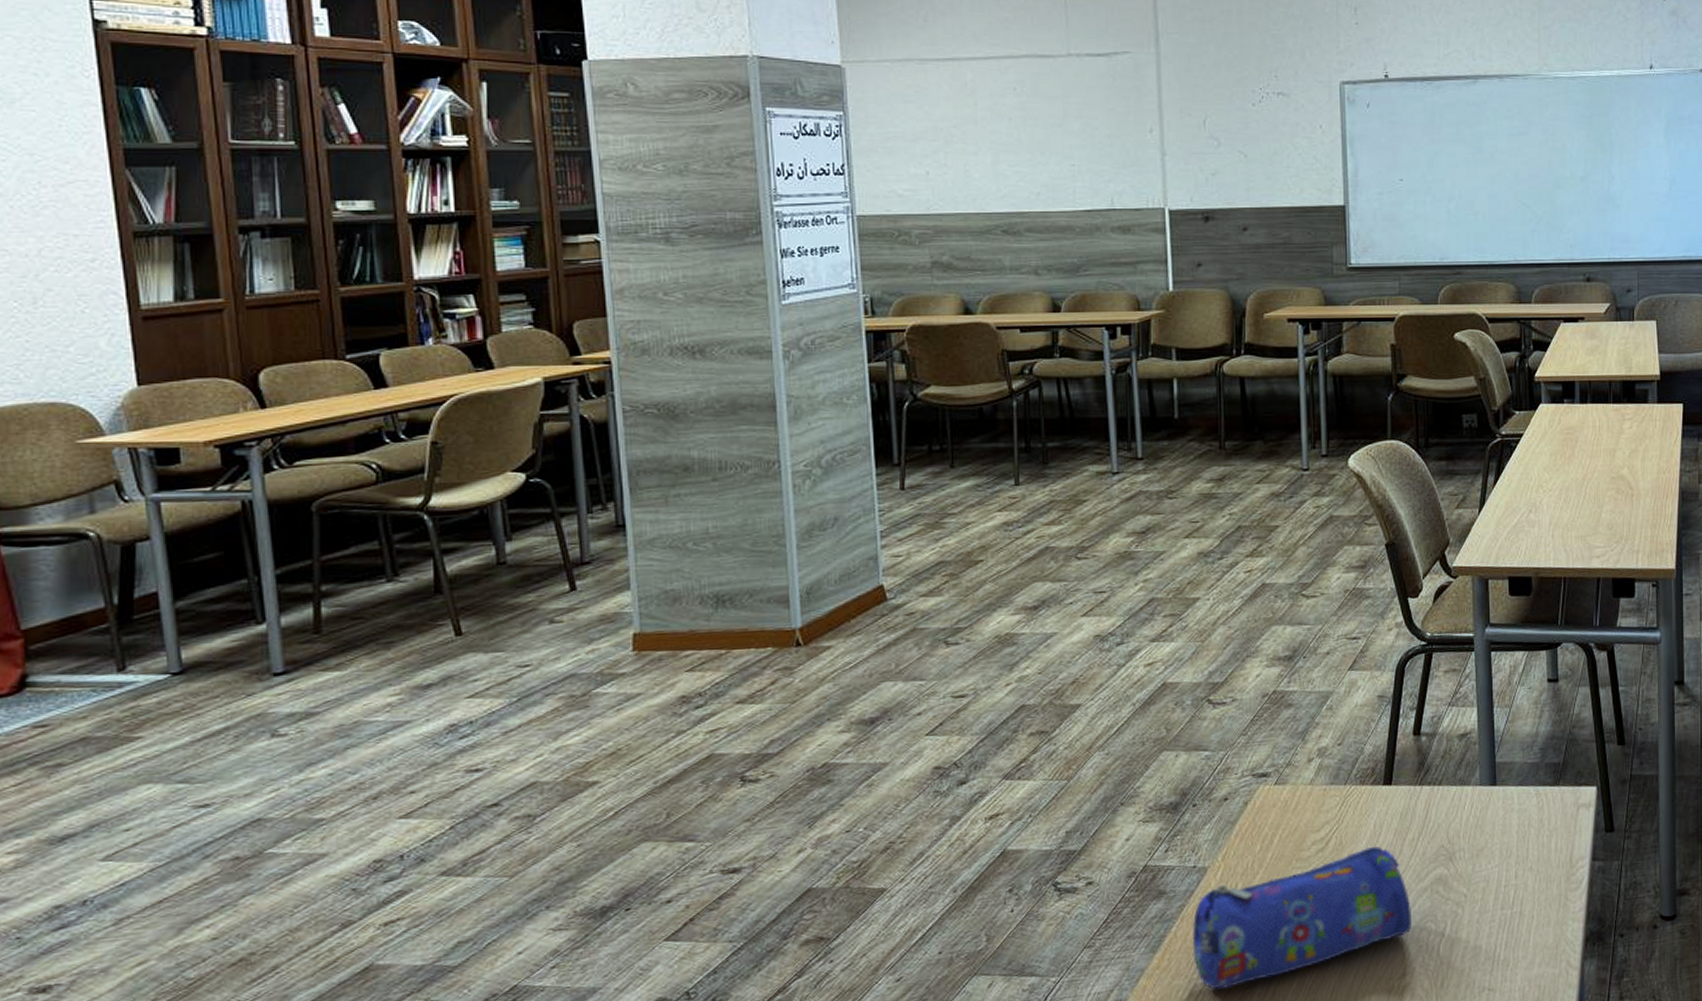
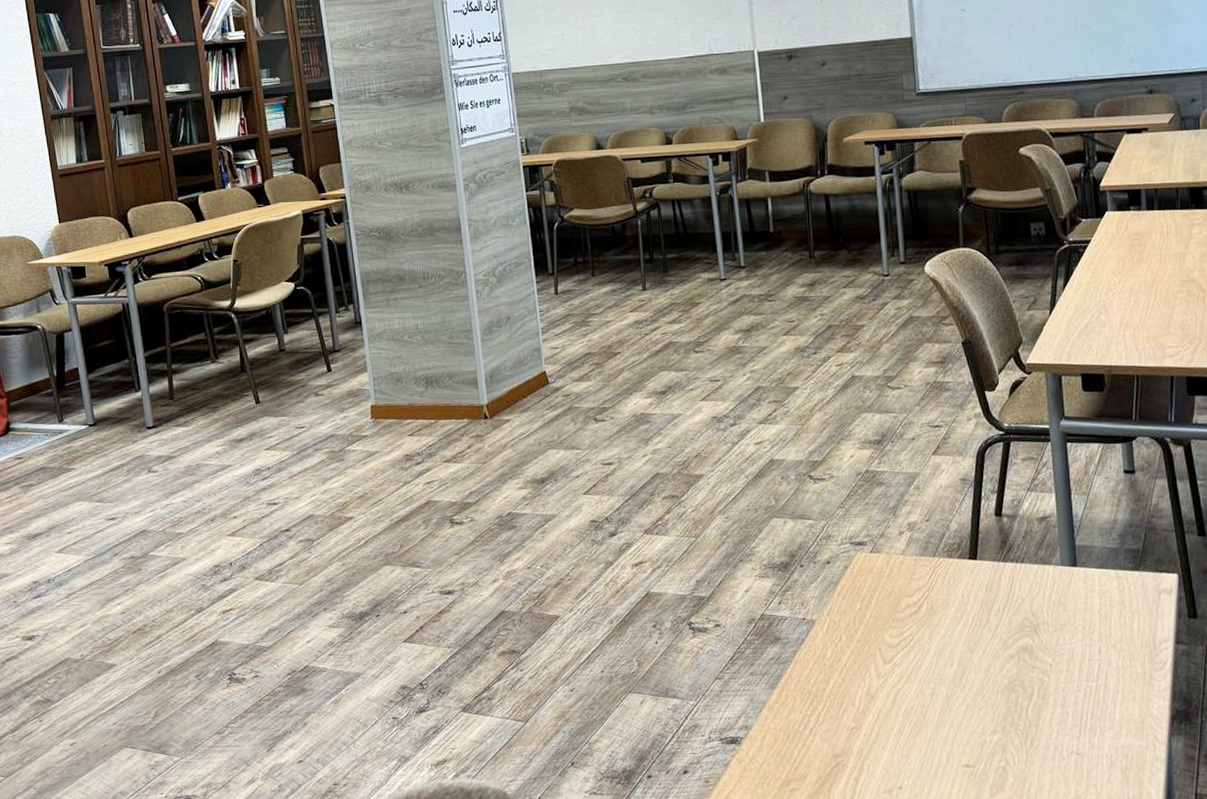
pencil case: present [1192,846,1413,990] -> none [804,613,1001,727]

